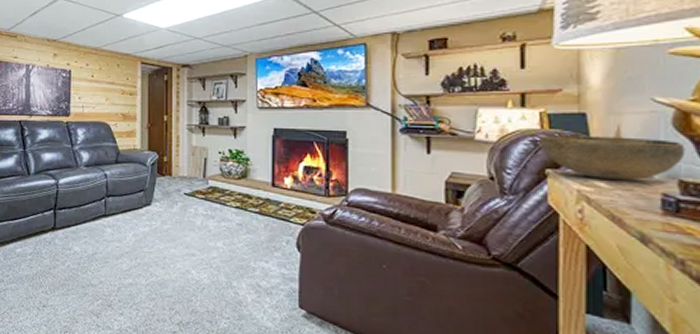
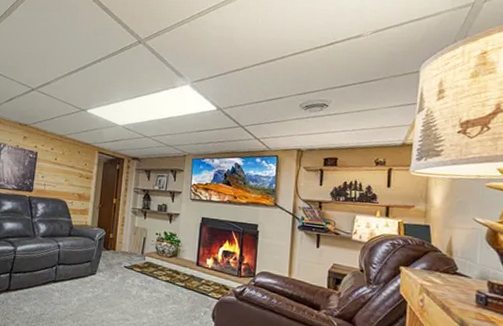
decorative bowl: present [540,134,686,181] -> none [397,239,493,280]

